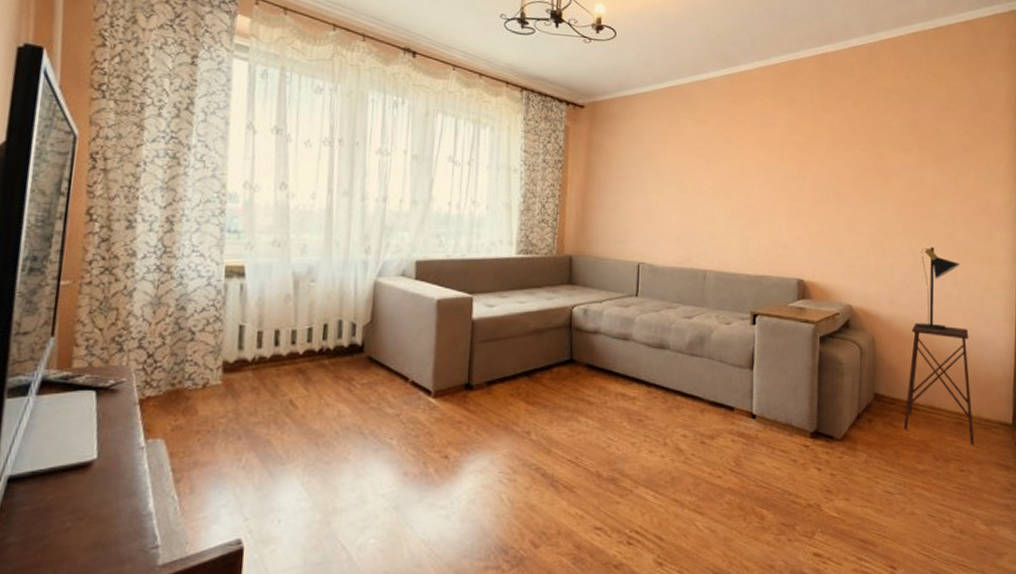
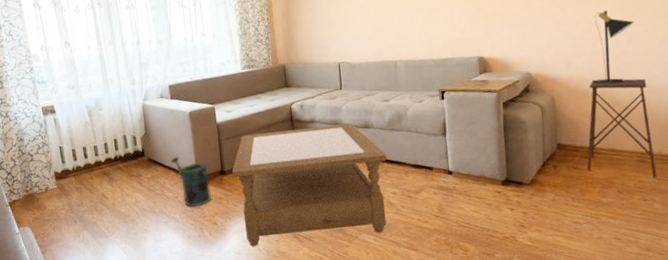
watering can: none [400,358,452,431] -> present [171,156,211,207]
coffee table: none [481,339,682,494] -> present [232,123,388,247]

